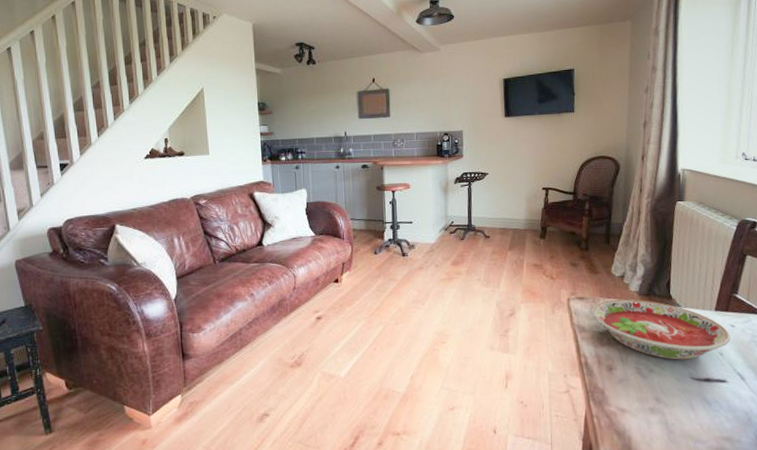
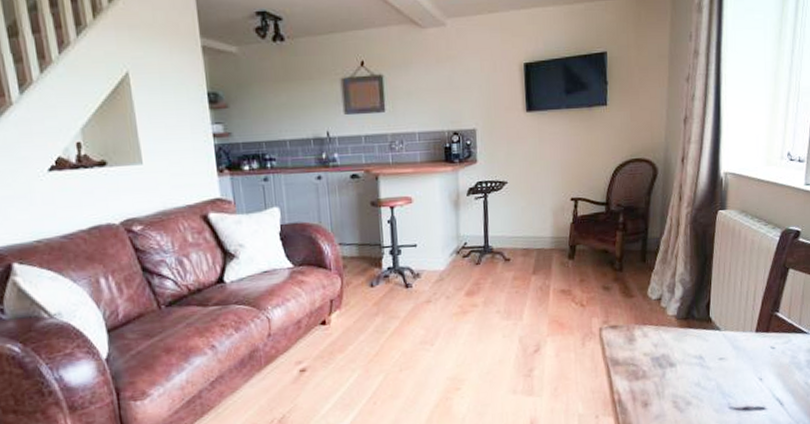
bowl: present [591,299,731,360] -> none [626,324,771,389]

